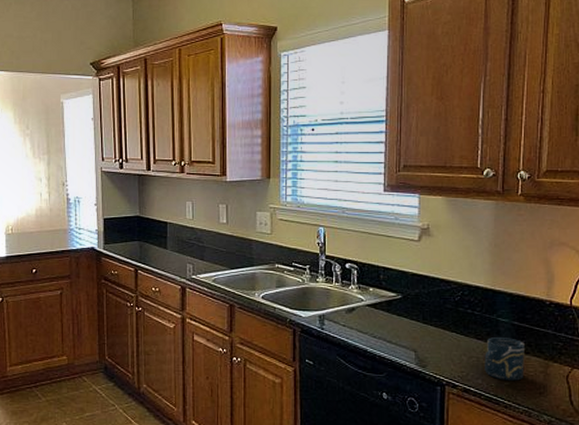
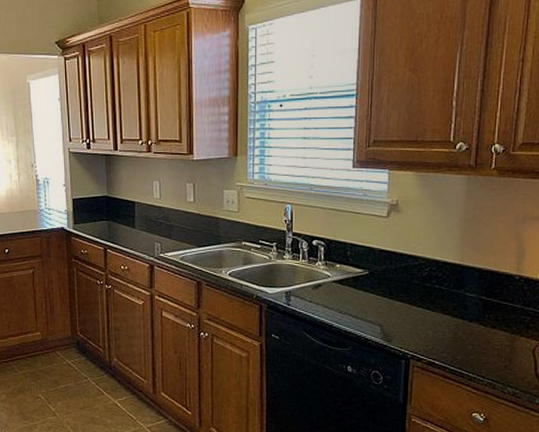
cup: present [484,337,525,381] -> none [450,312,492,354]

